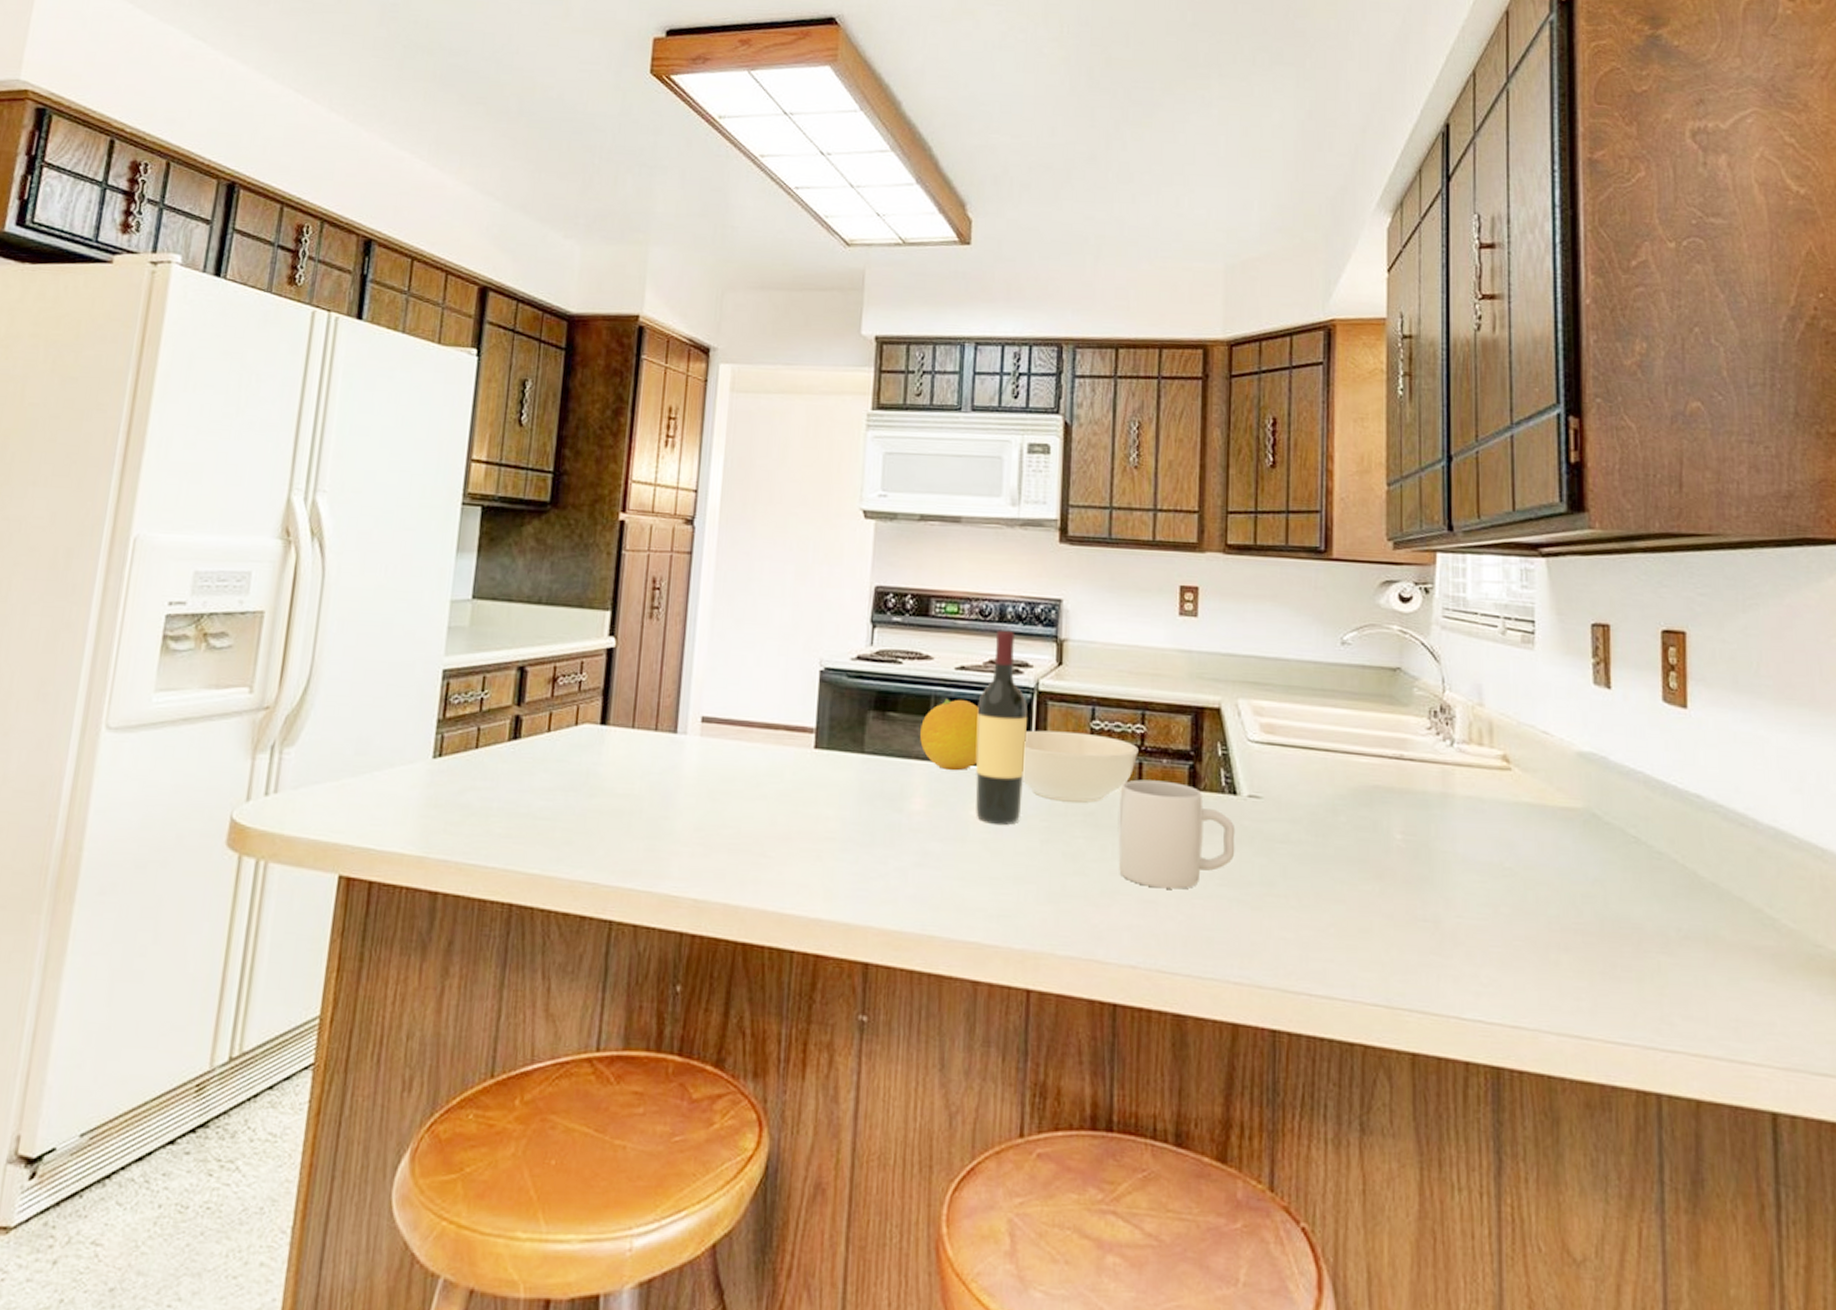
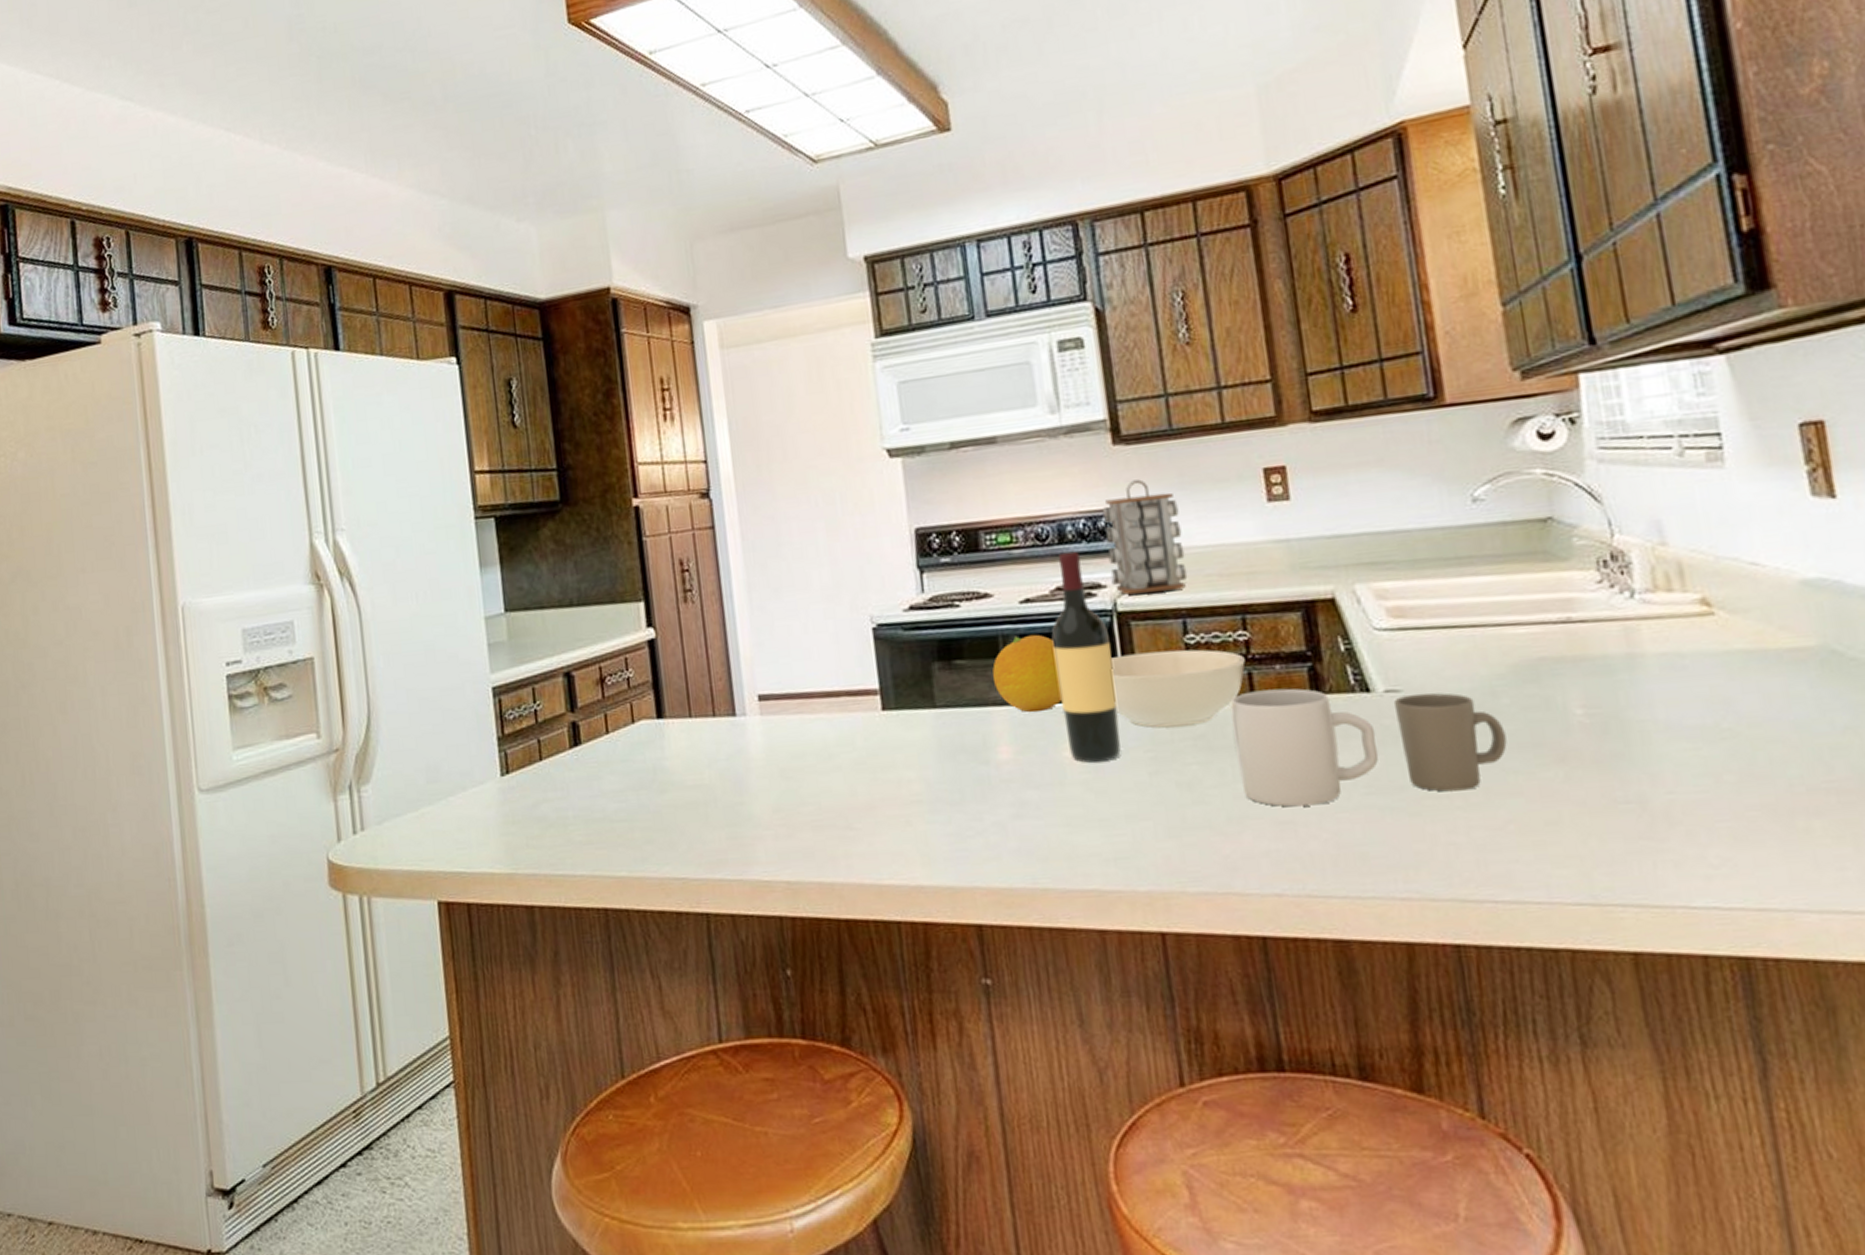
spice rack: none [1038,576,1105,680] -> present [1102,479,1188,596]
mug: none [1253,802,1339,893] -> present [1393,692,1507,792]

